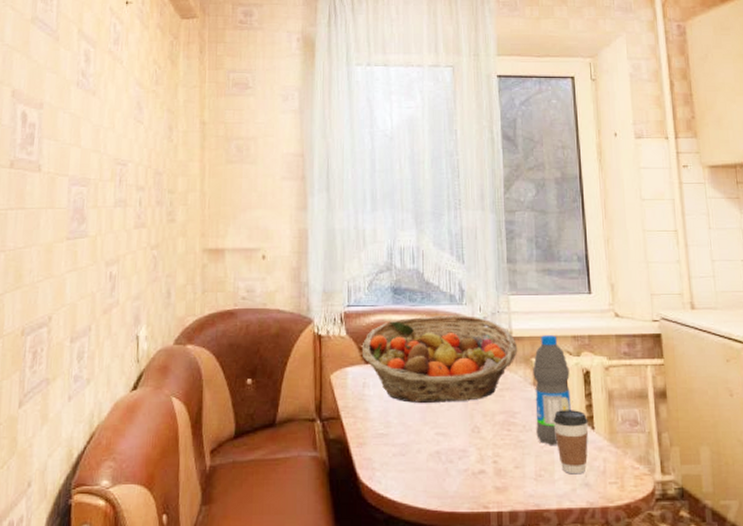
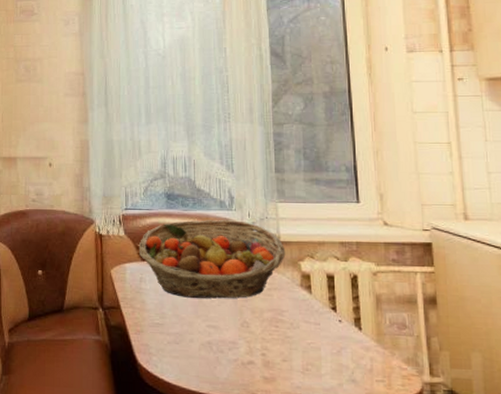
water bottle: present [533,335,571,445] -> none [300,241,338,343]
coffee cup: present [553,410,589,475] -> none [320,310,356,371]

